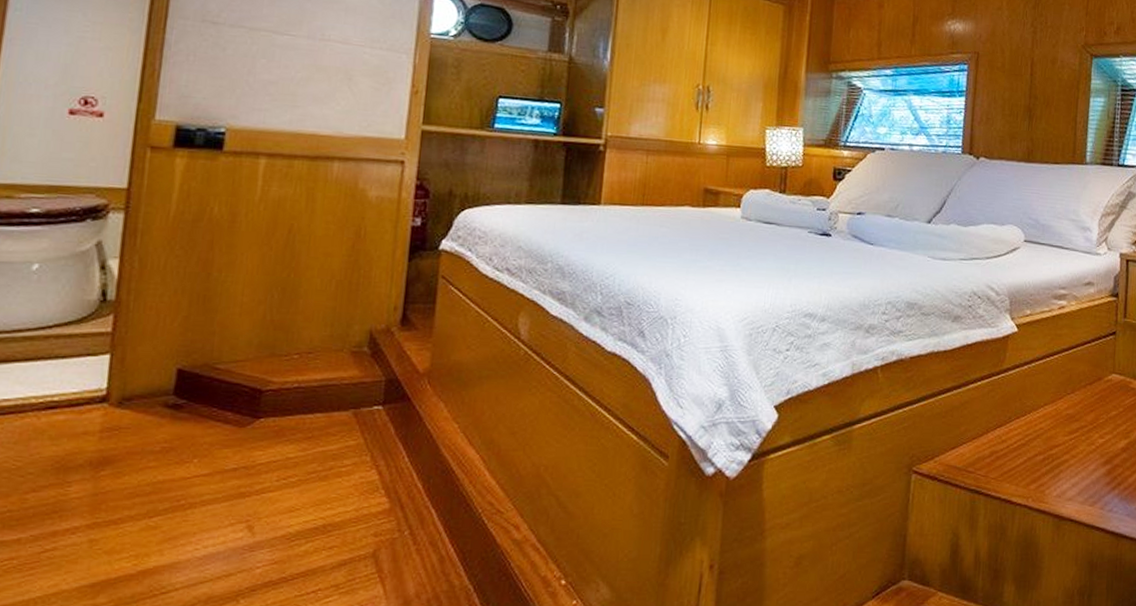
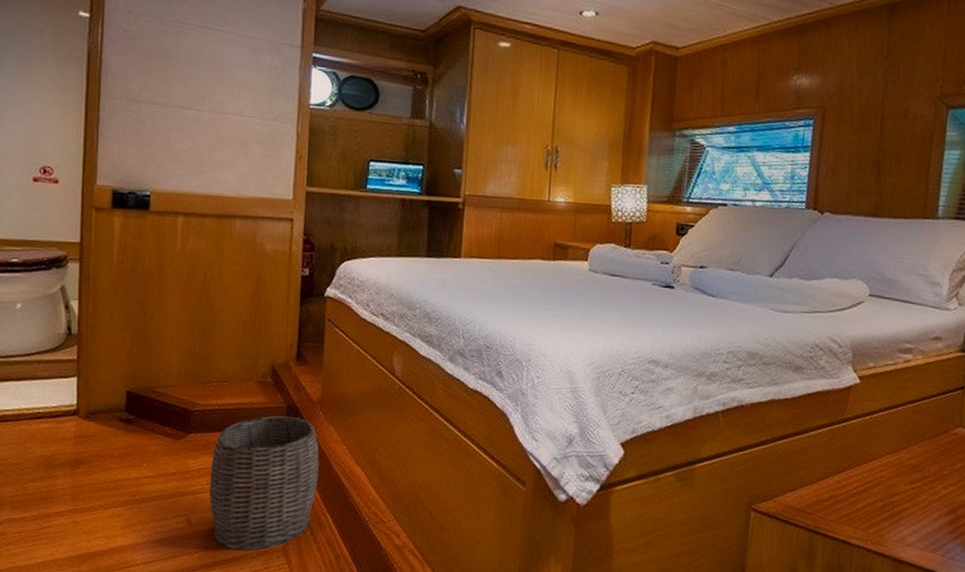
woven basket: none [279,392,424,560] -> present [209,416,319,551]

